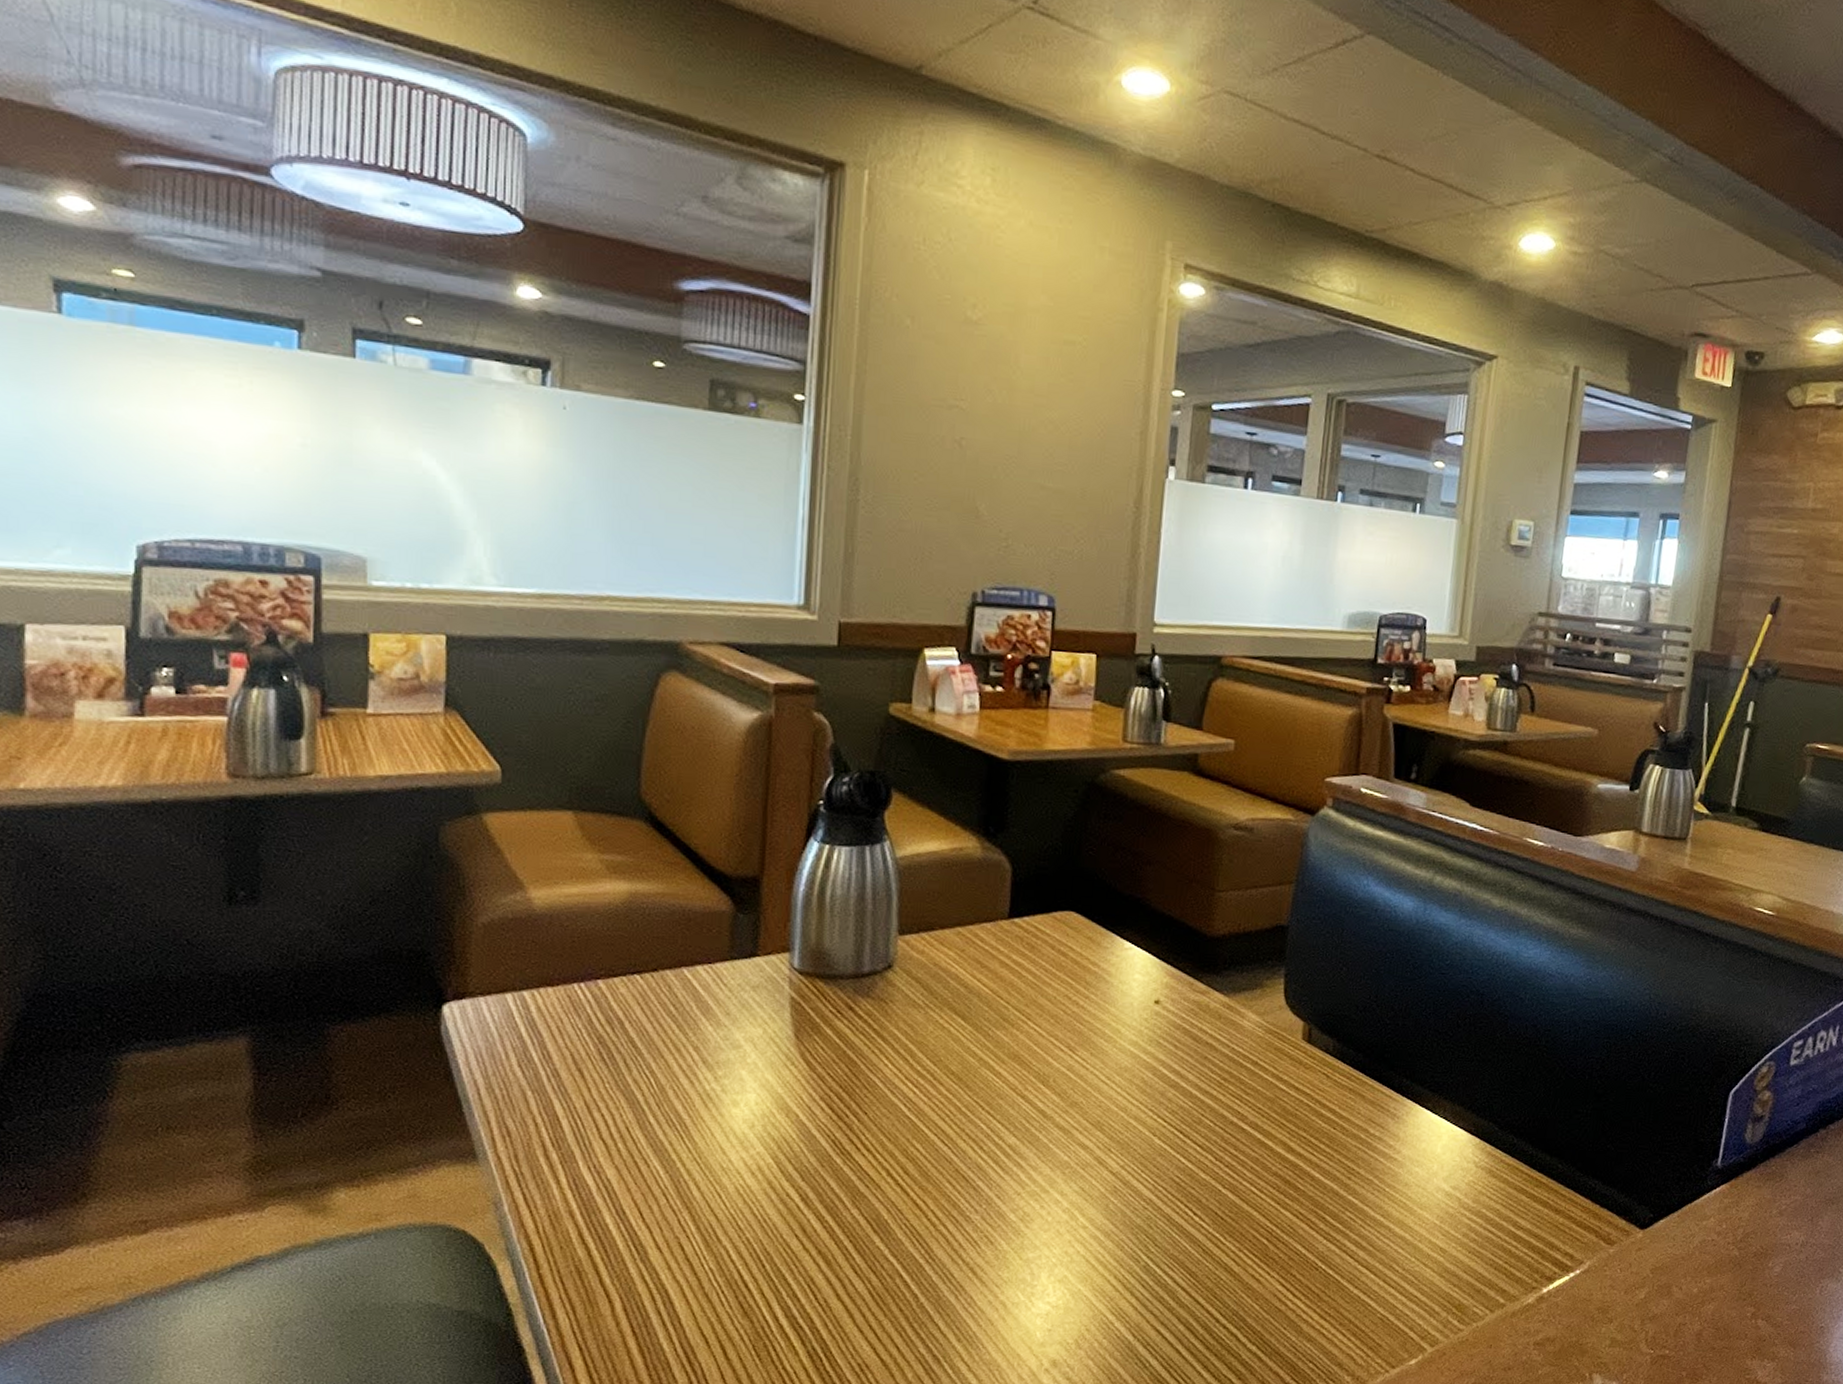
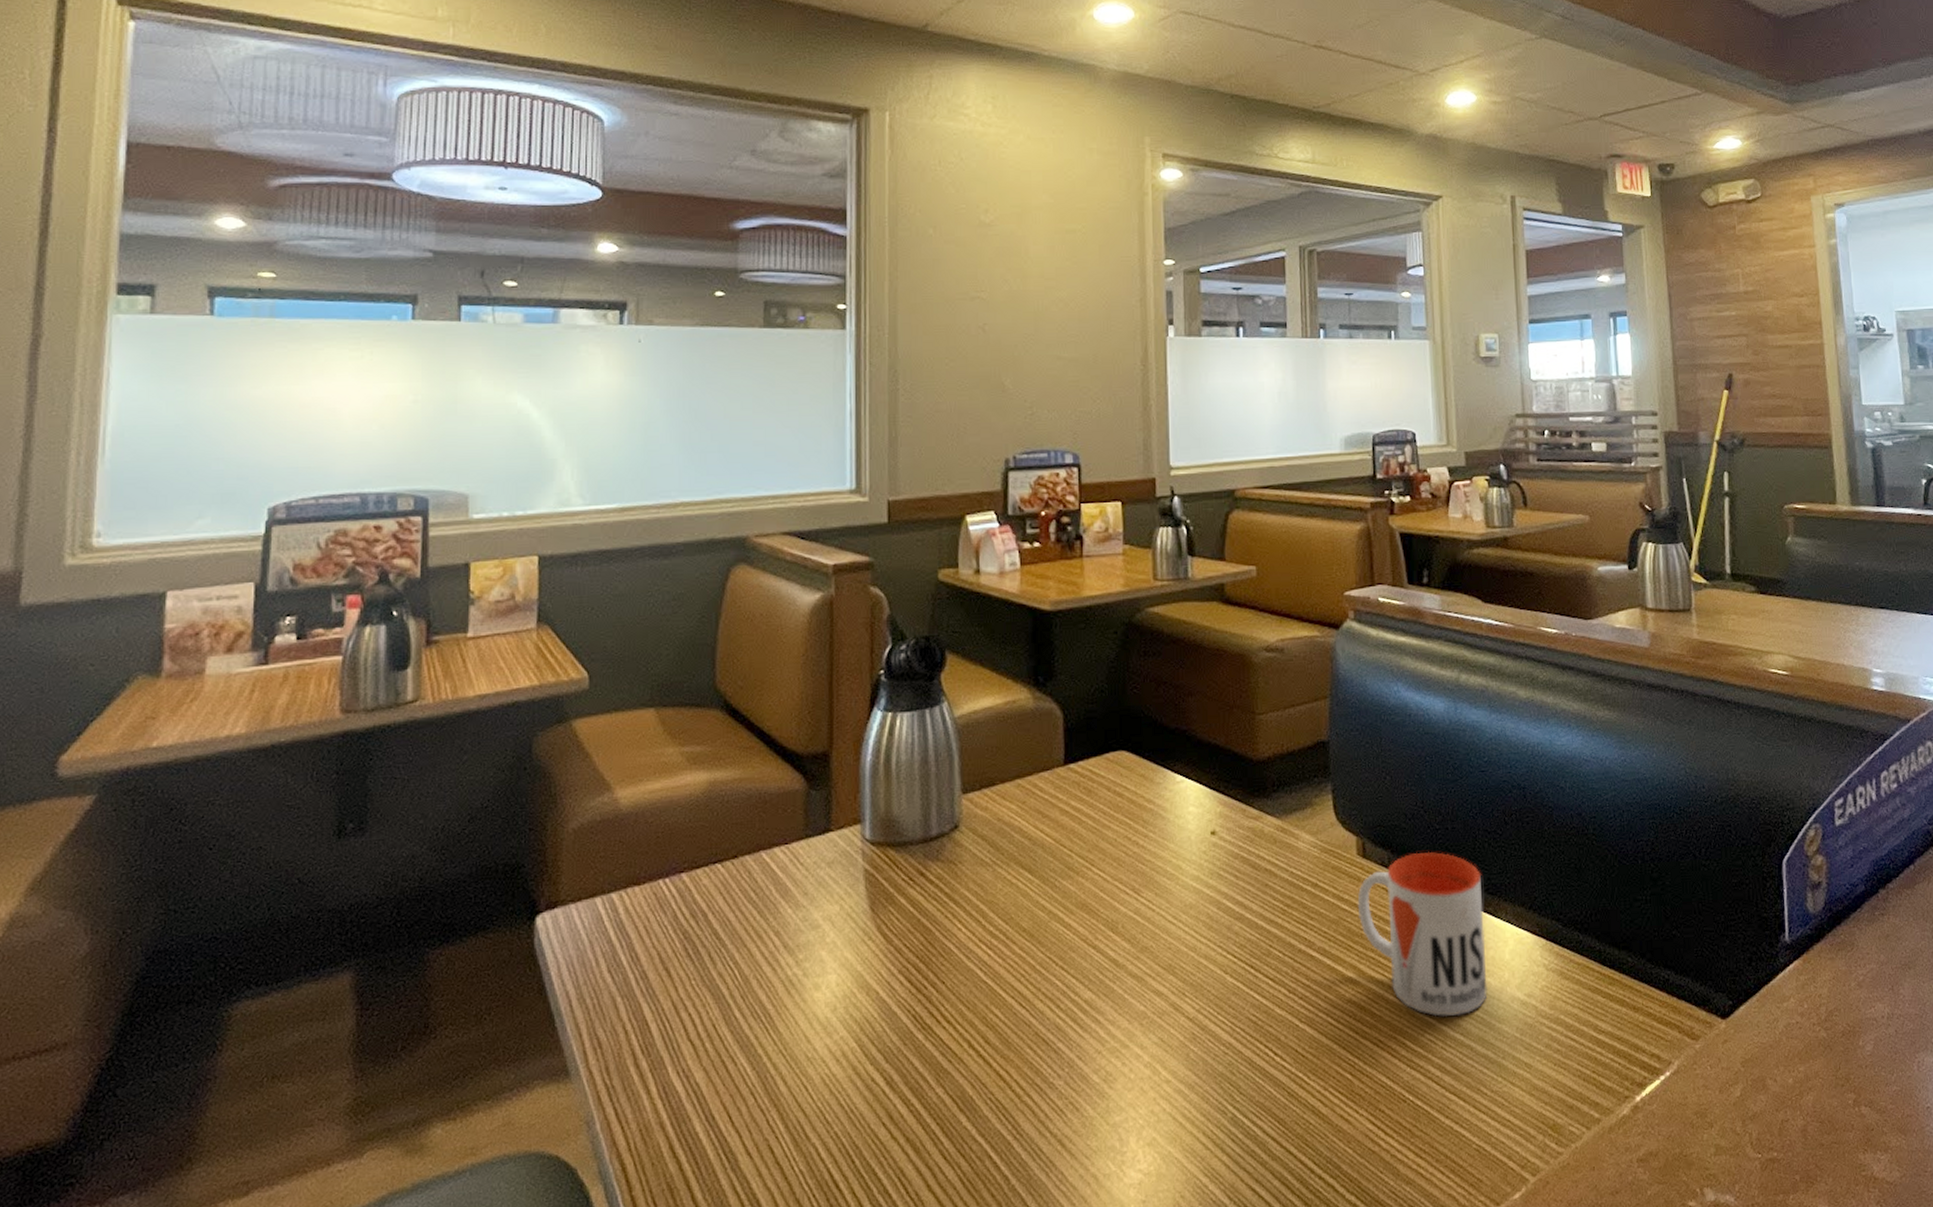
mug: none [1295,1043,1426,1198] -> present [1357,851,1488,1017]

